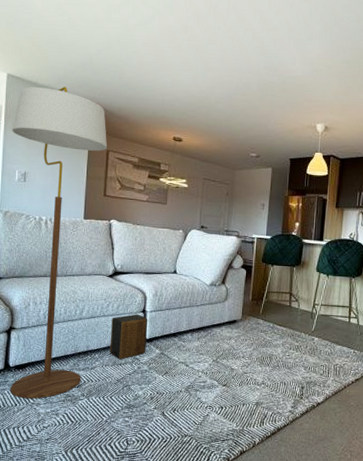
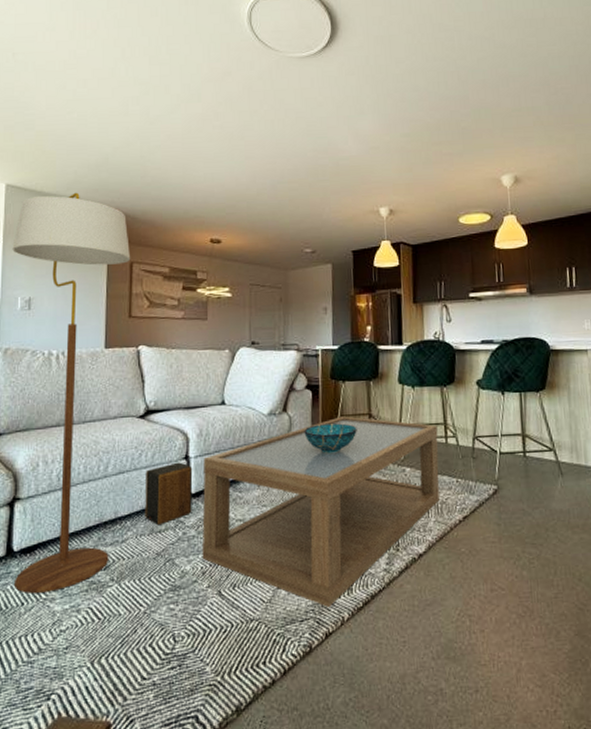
coffee table: none [151,292,344,433] -> present [202,416,440,607]
decorative bowl: none [237,297,279,320] -> present [304,423,357,454]

